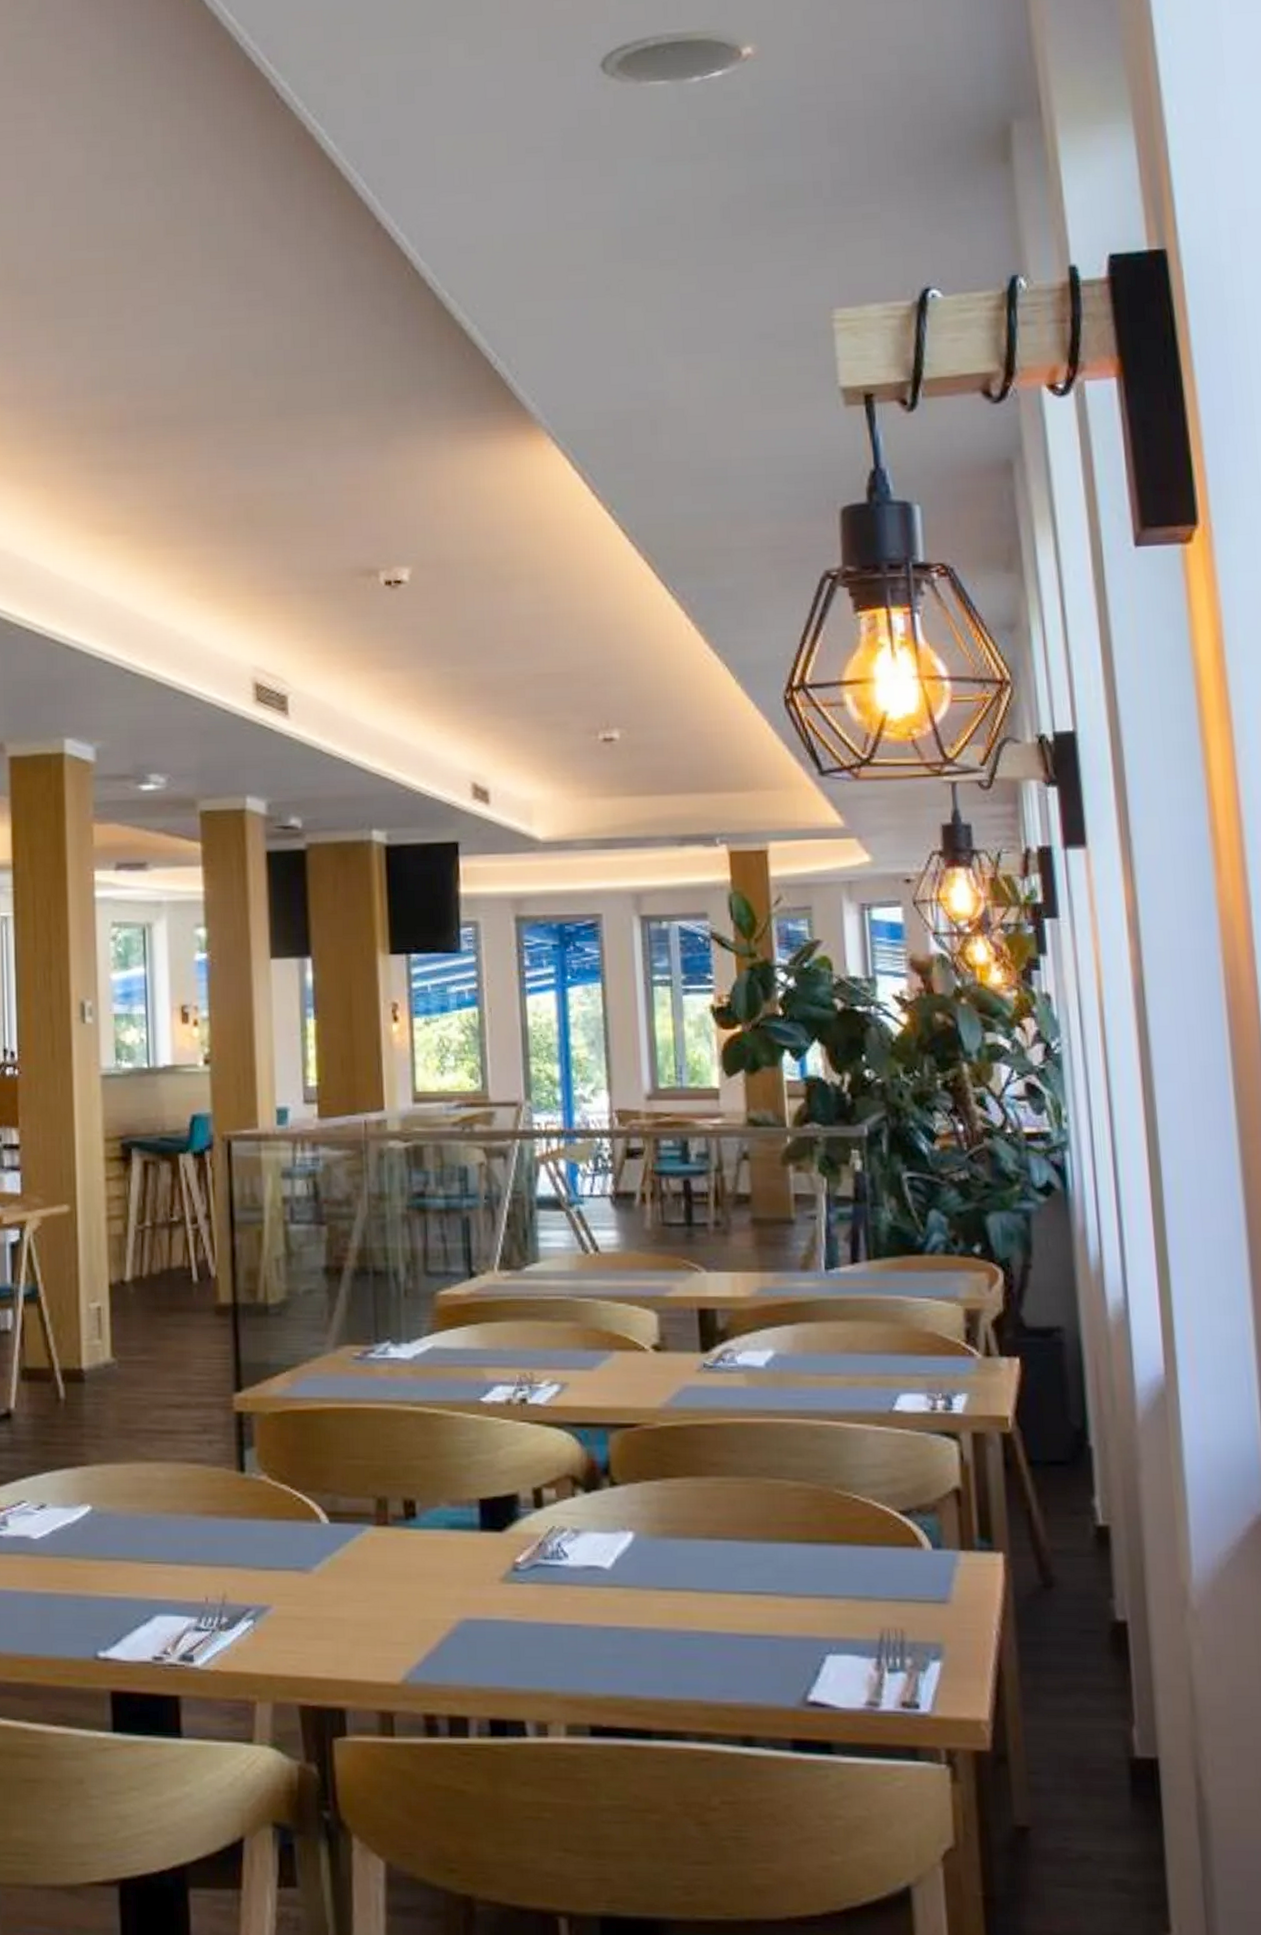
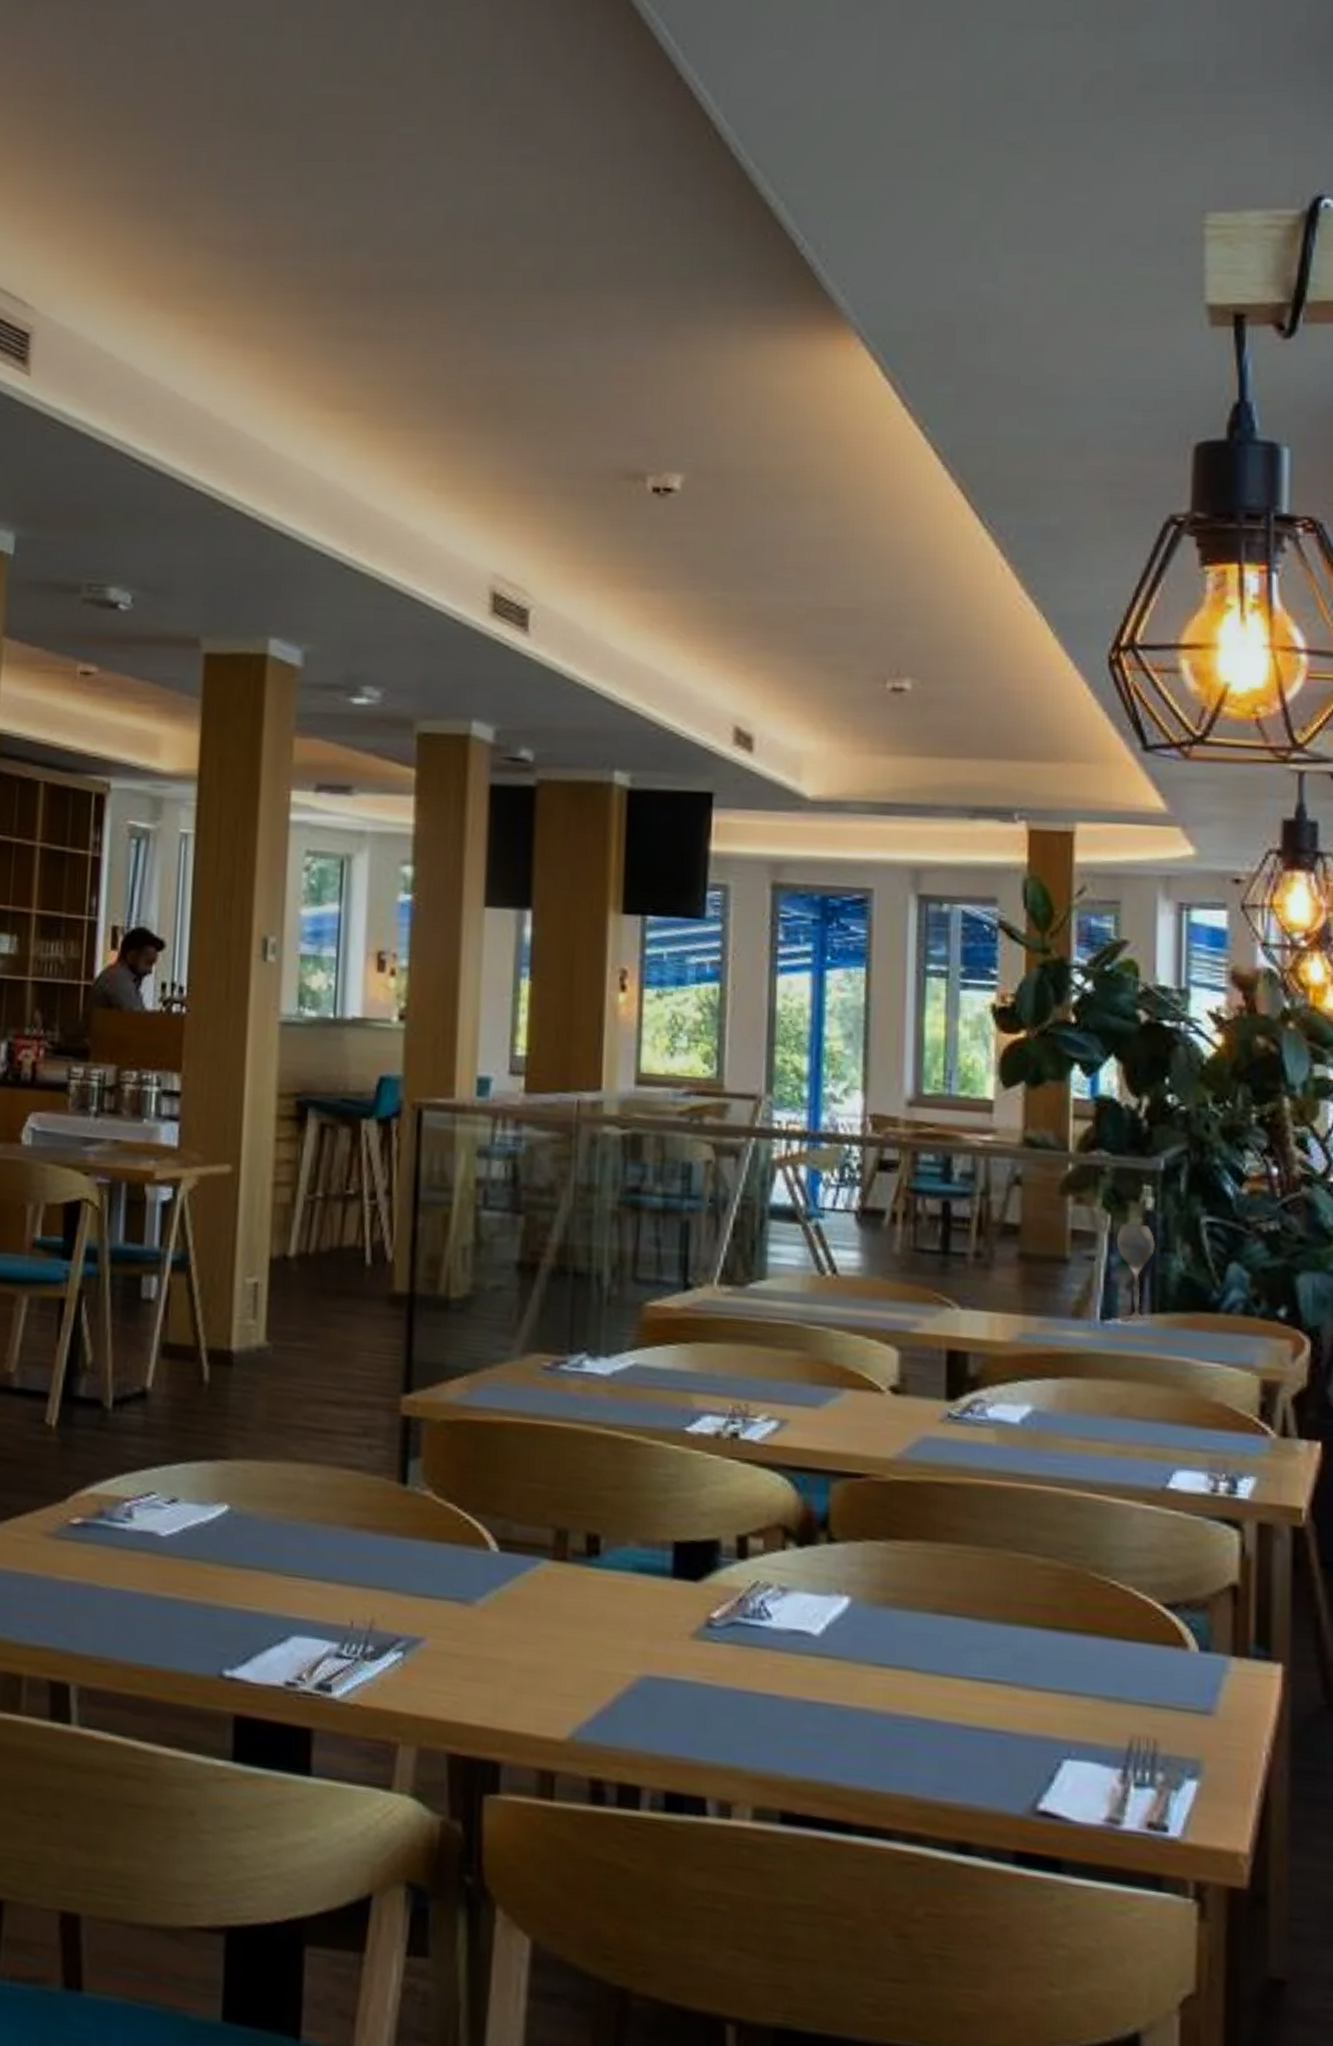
wineglass: none [832,1185,869,1269] -> present [1116,1224,1156,1323]

